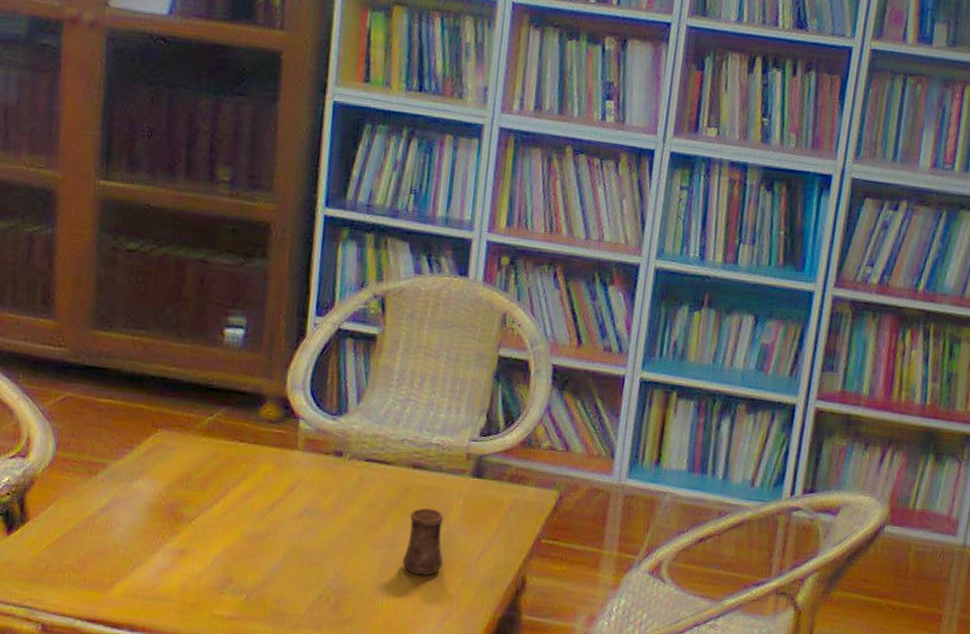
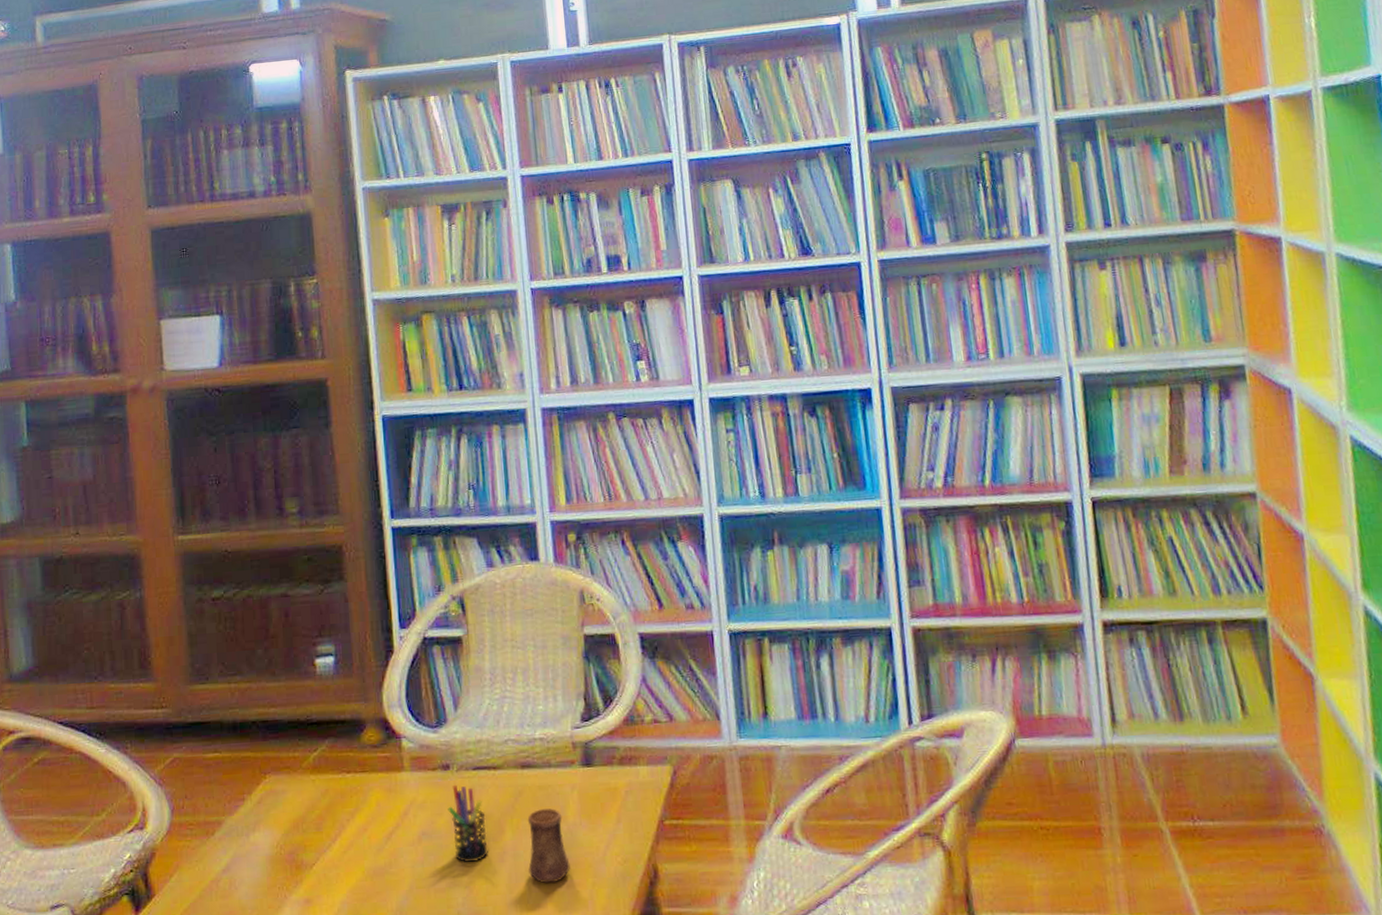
pen holder: none [333,471,370,544] -> present [448,784,488,863]

